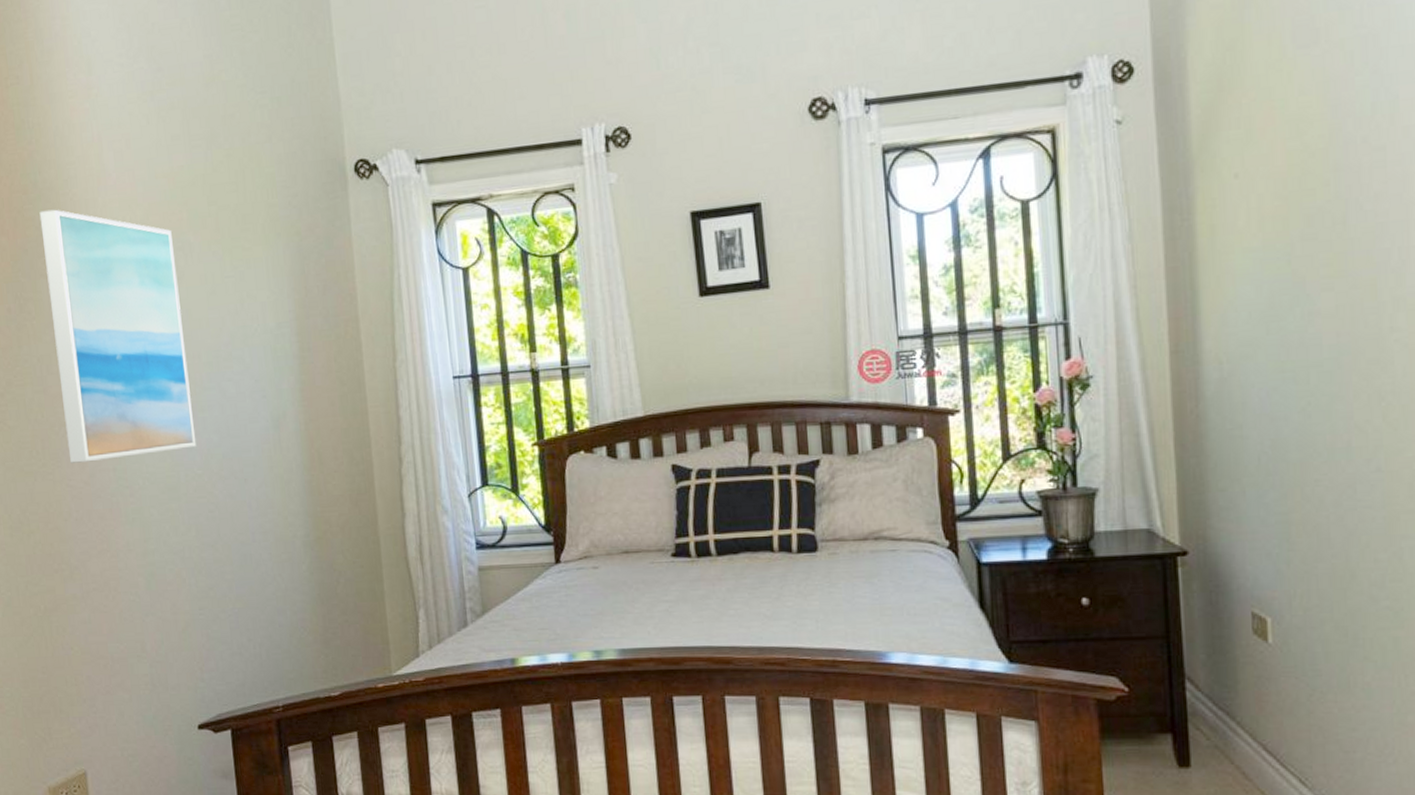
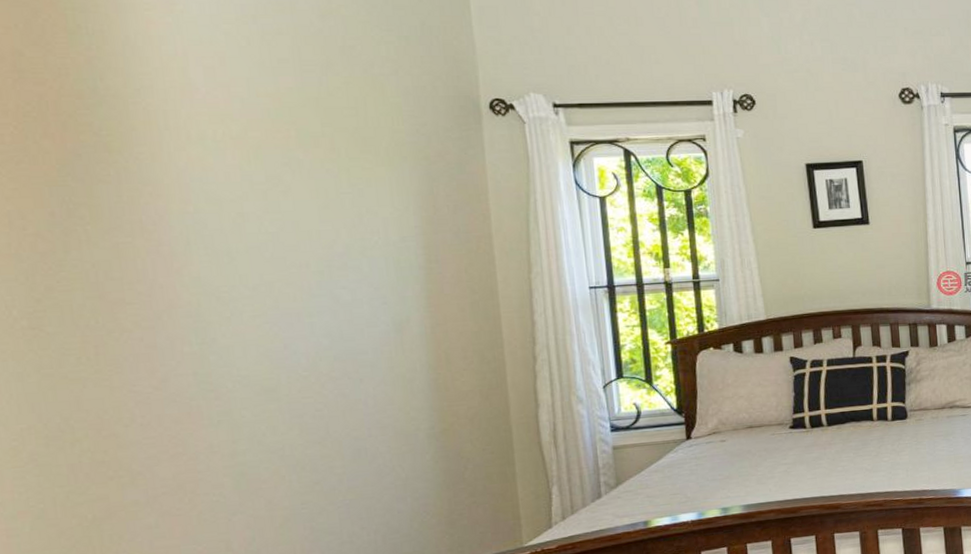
wall art: present [39,209,197,463] -> none [99,117,302,369]

